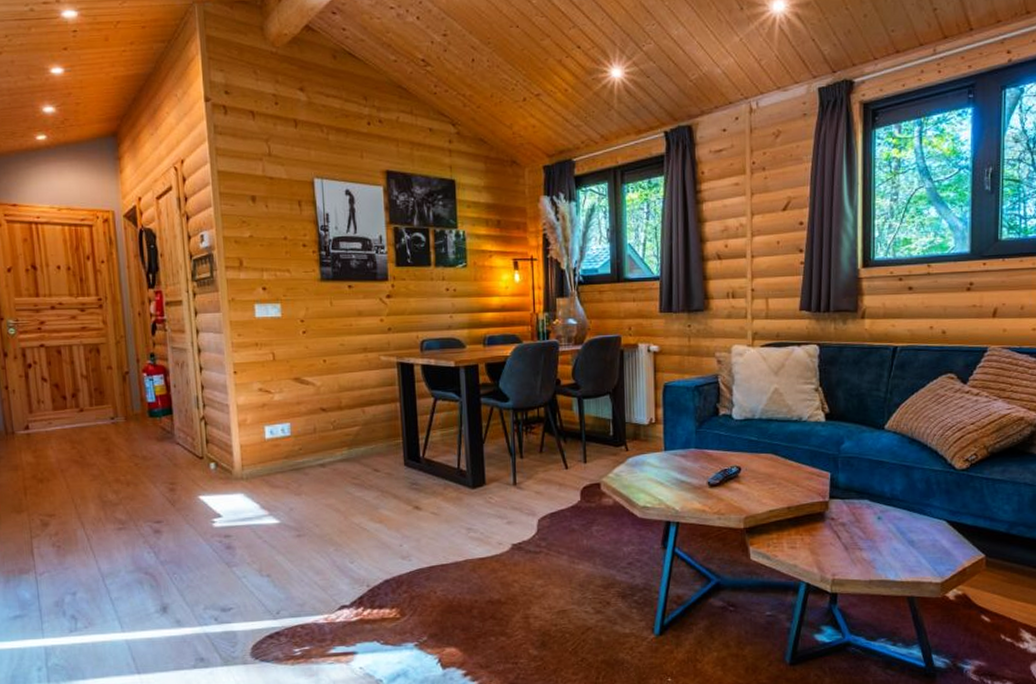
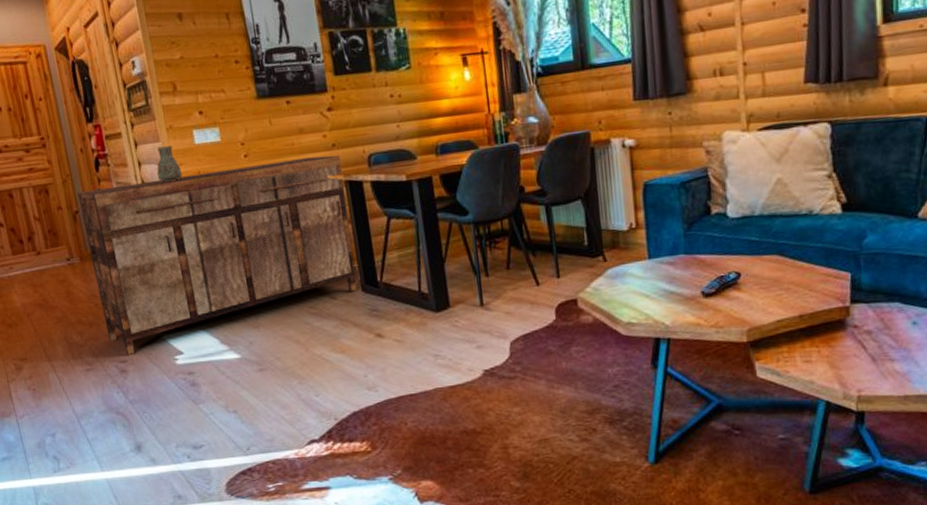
sideboard: none [130,337,400,517] -> present [77,155,358,356]
decorative vase: none [215,317,240,350] -> present [157,145,183,182]

